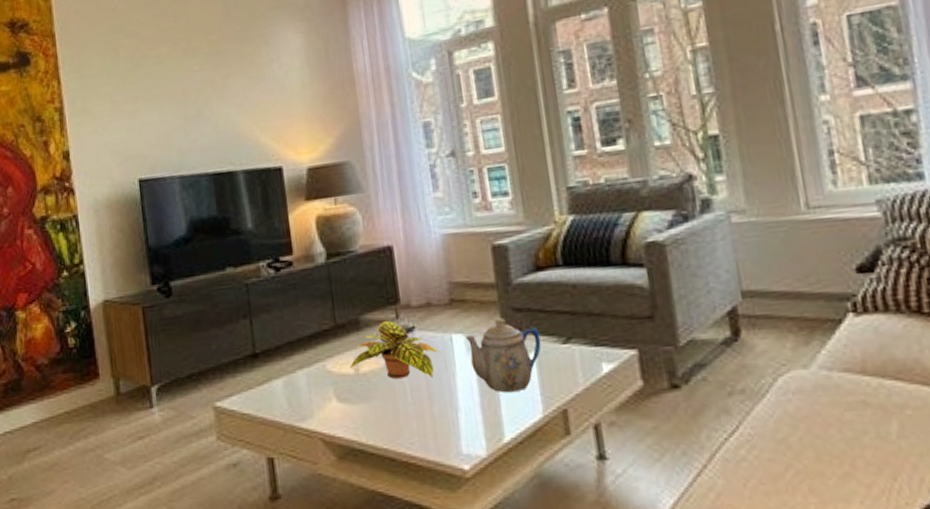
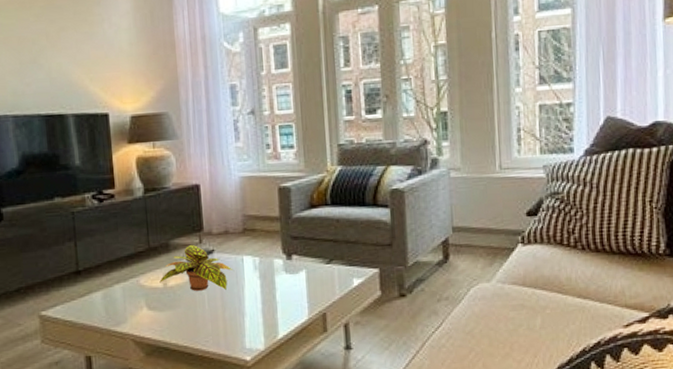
teapot: present [465,318,541,393] -> none [253,244,311,301]

